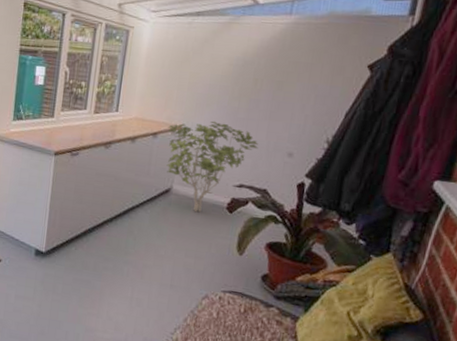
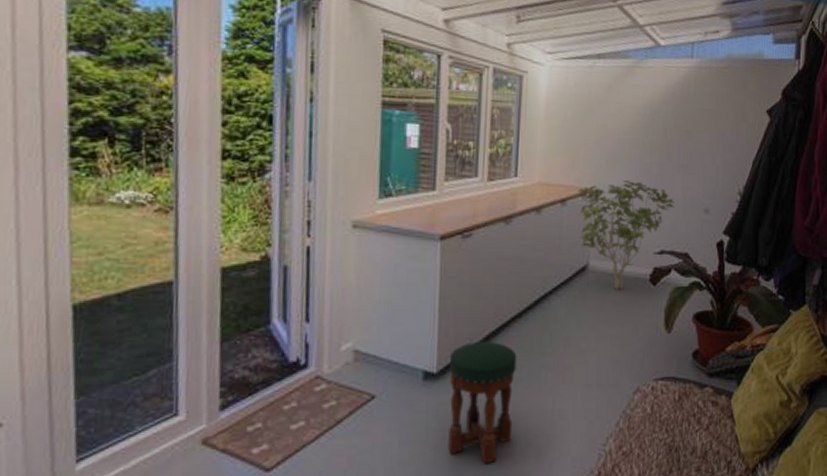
stool: none [49,234,106,326] -> present [448,341,517,464]

